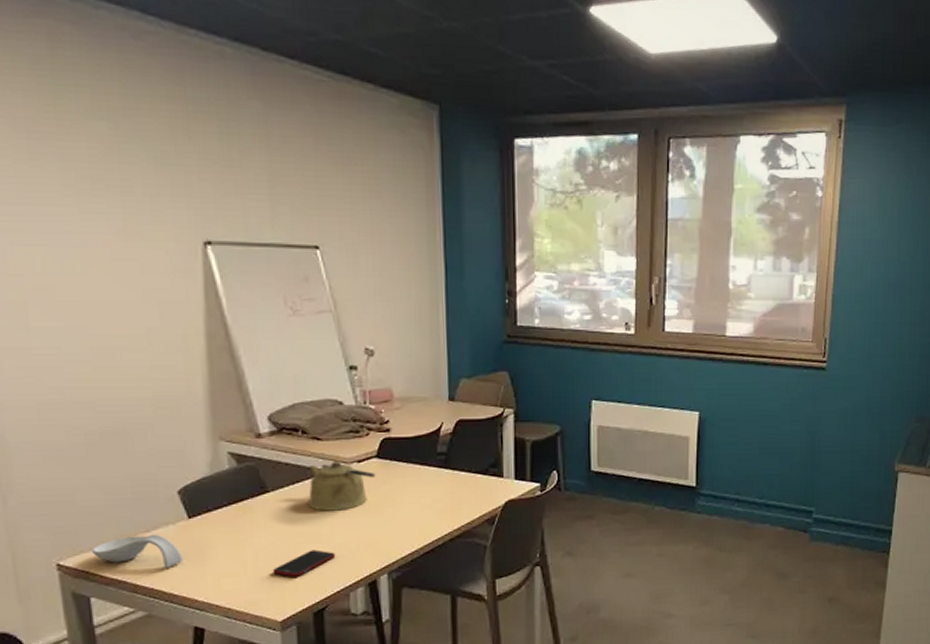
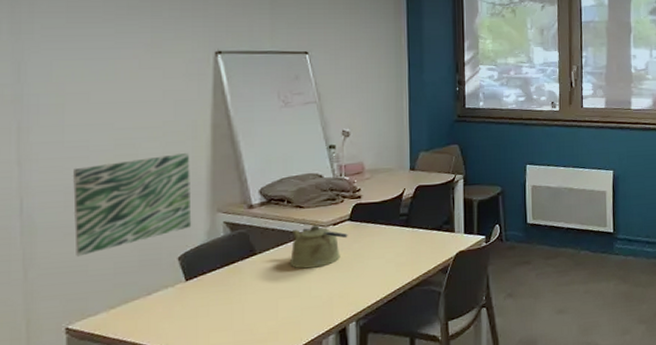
wall art: none [45,367,191,485] -> present [72,152,192,257]
spoon rest: present [91,534,184,568] -> none [97,296,179,327]
cell phone: present [272,550,336,577] -> none [256,303,311,329]

